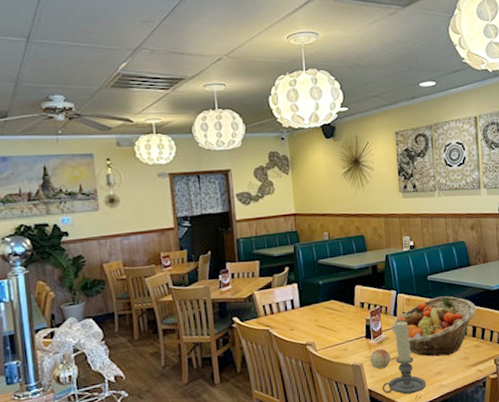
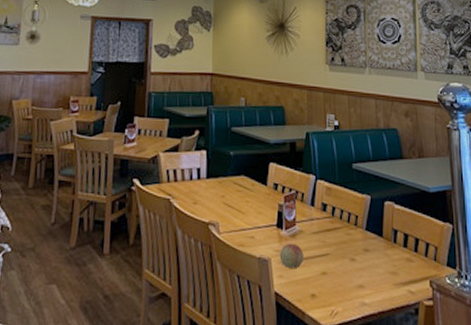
candle holder: present [382,321,427,395] -> none [291,213,345,308]
fruit basket: present [391,296,476,357] -> none [307,190,409,267]

